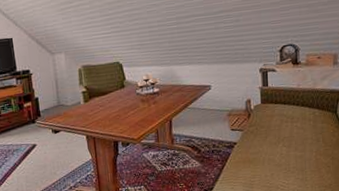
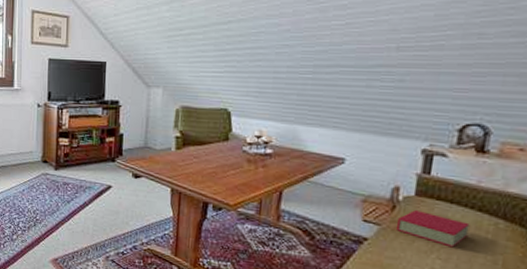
book: none [254,114,299,136] -> present [397,210,470,248]

